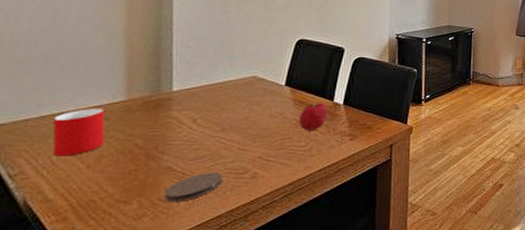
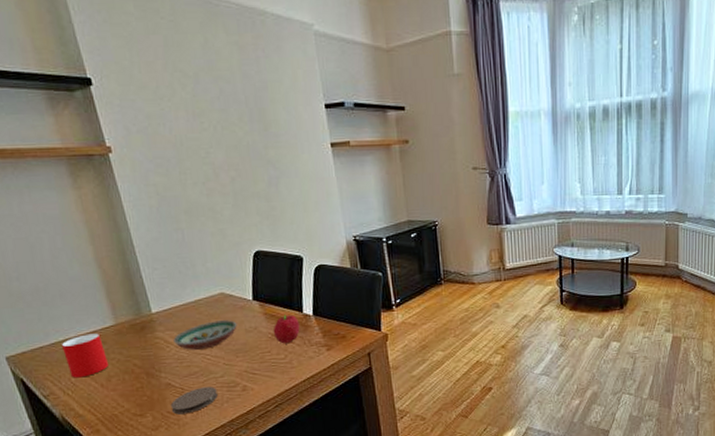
decorative bowl: none [188,103,263,132] -> present [174,320,237,350]

